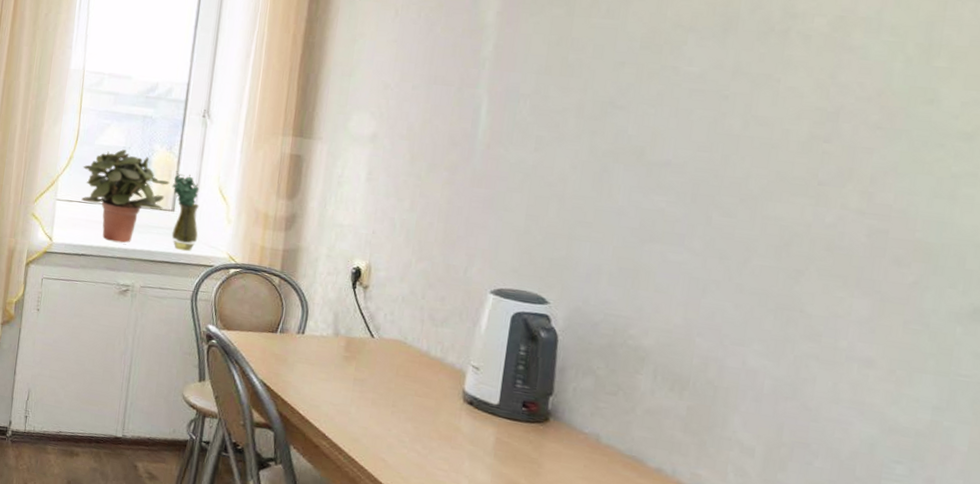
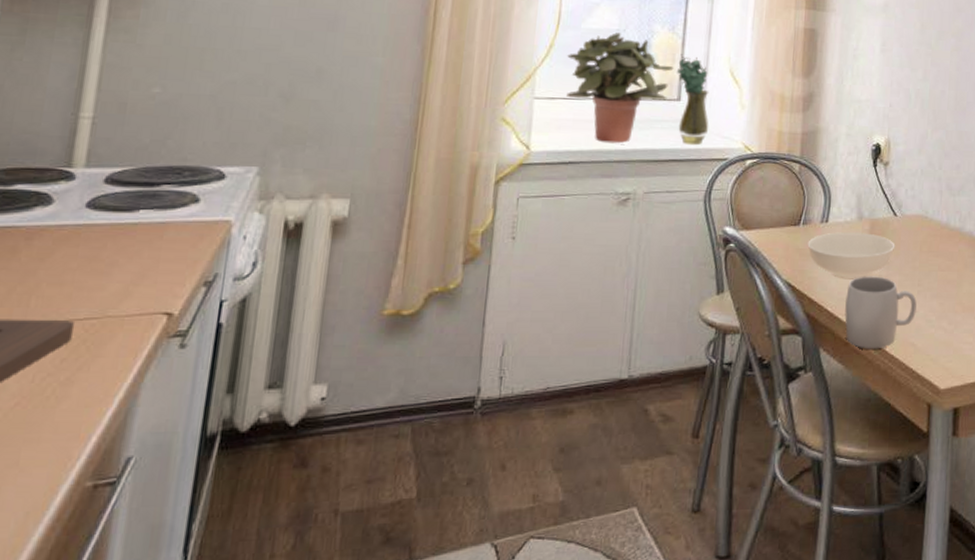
bowl: none [283,344,371,390] -> present [807,232,895,280]
mug: none [316,388,390,458] -> present [844,276,917,349]

